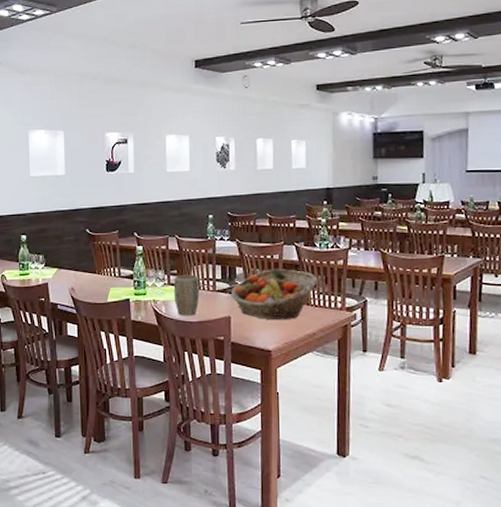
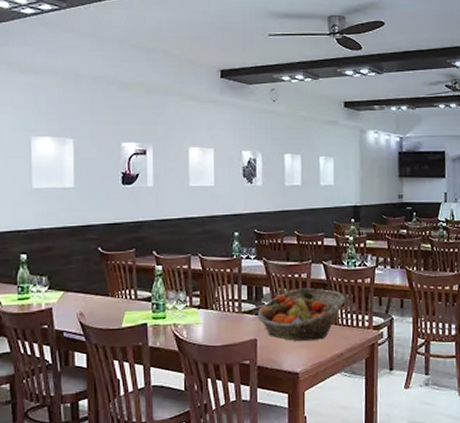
plant pot: present [173,274,200,316] -> none [196,295,225,340]

